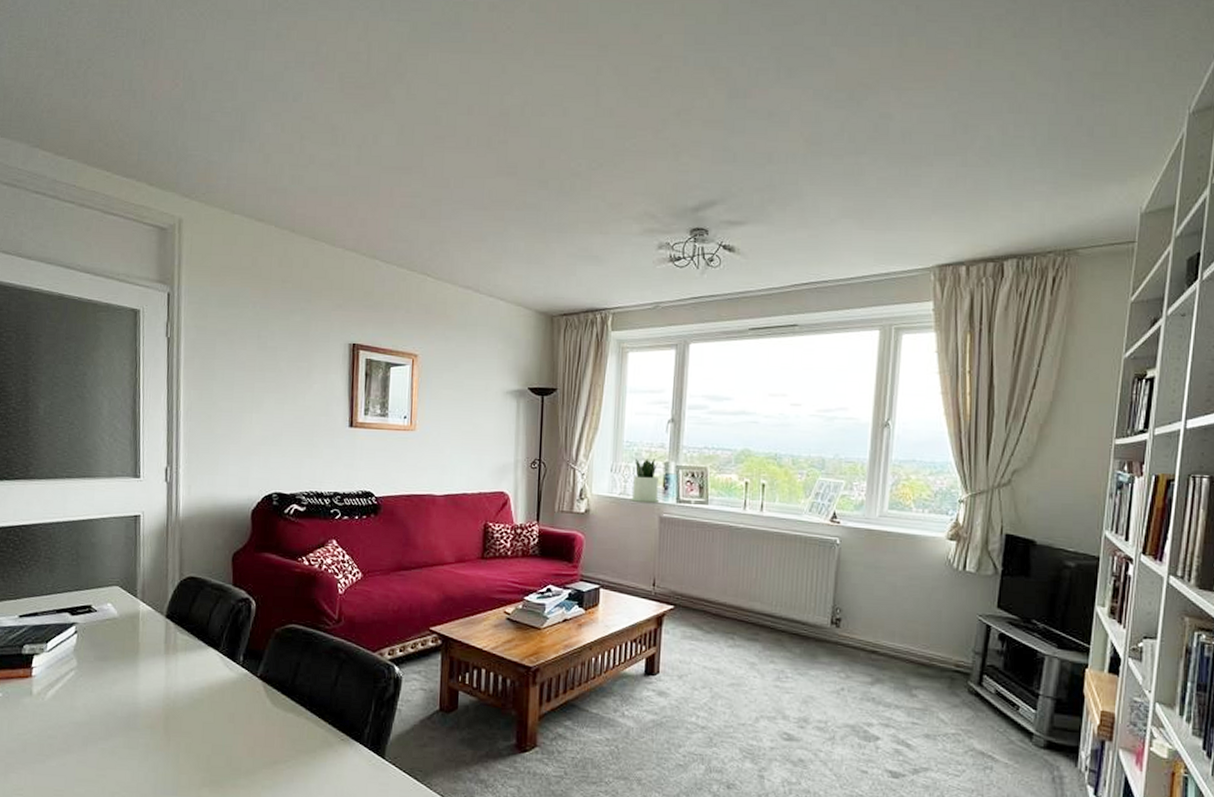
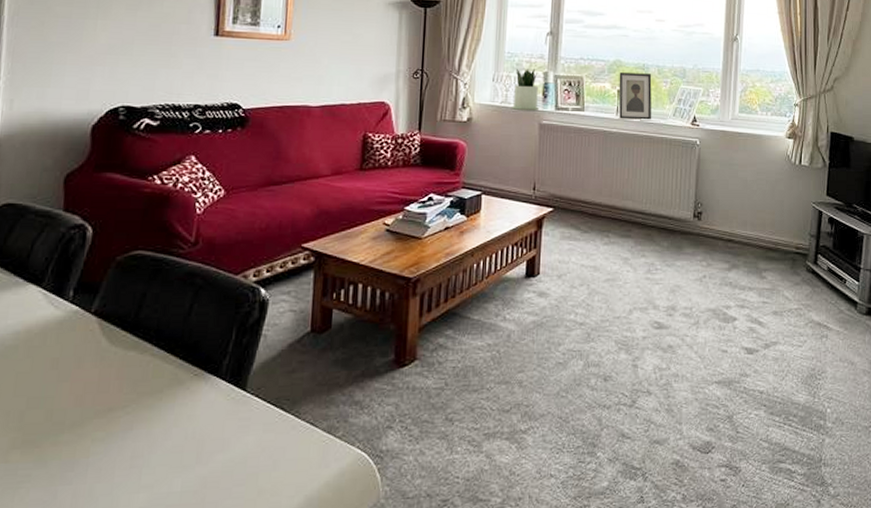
picture frame: none [746,463,785,515] -> present [618,72,652,120]

